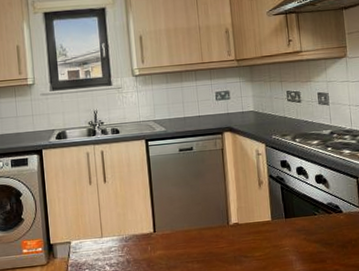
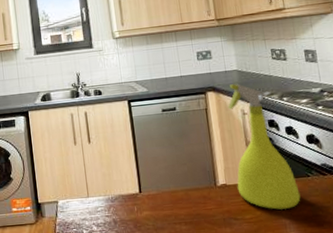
spray bottle: none [243,124,307,247] -> present [228,84,301,210]

